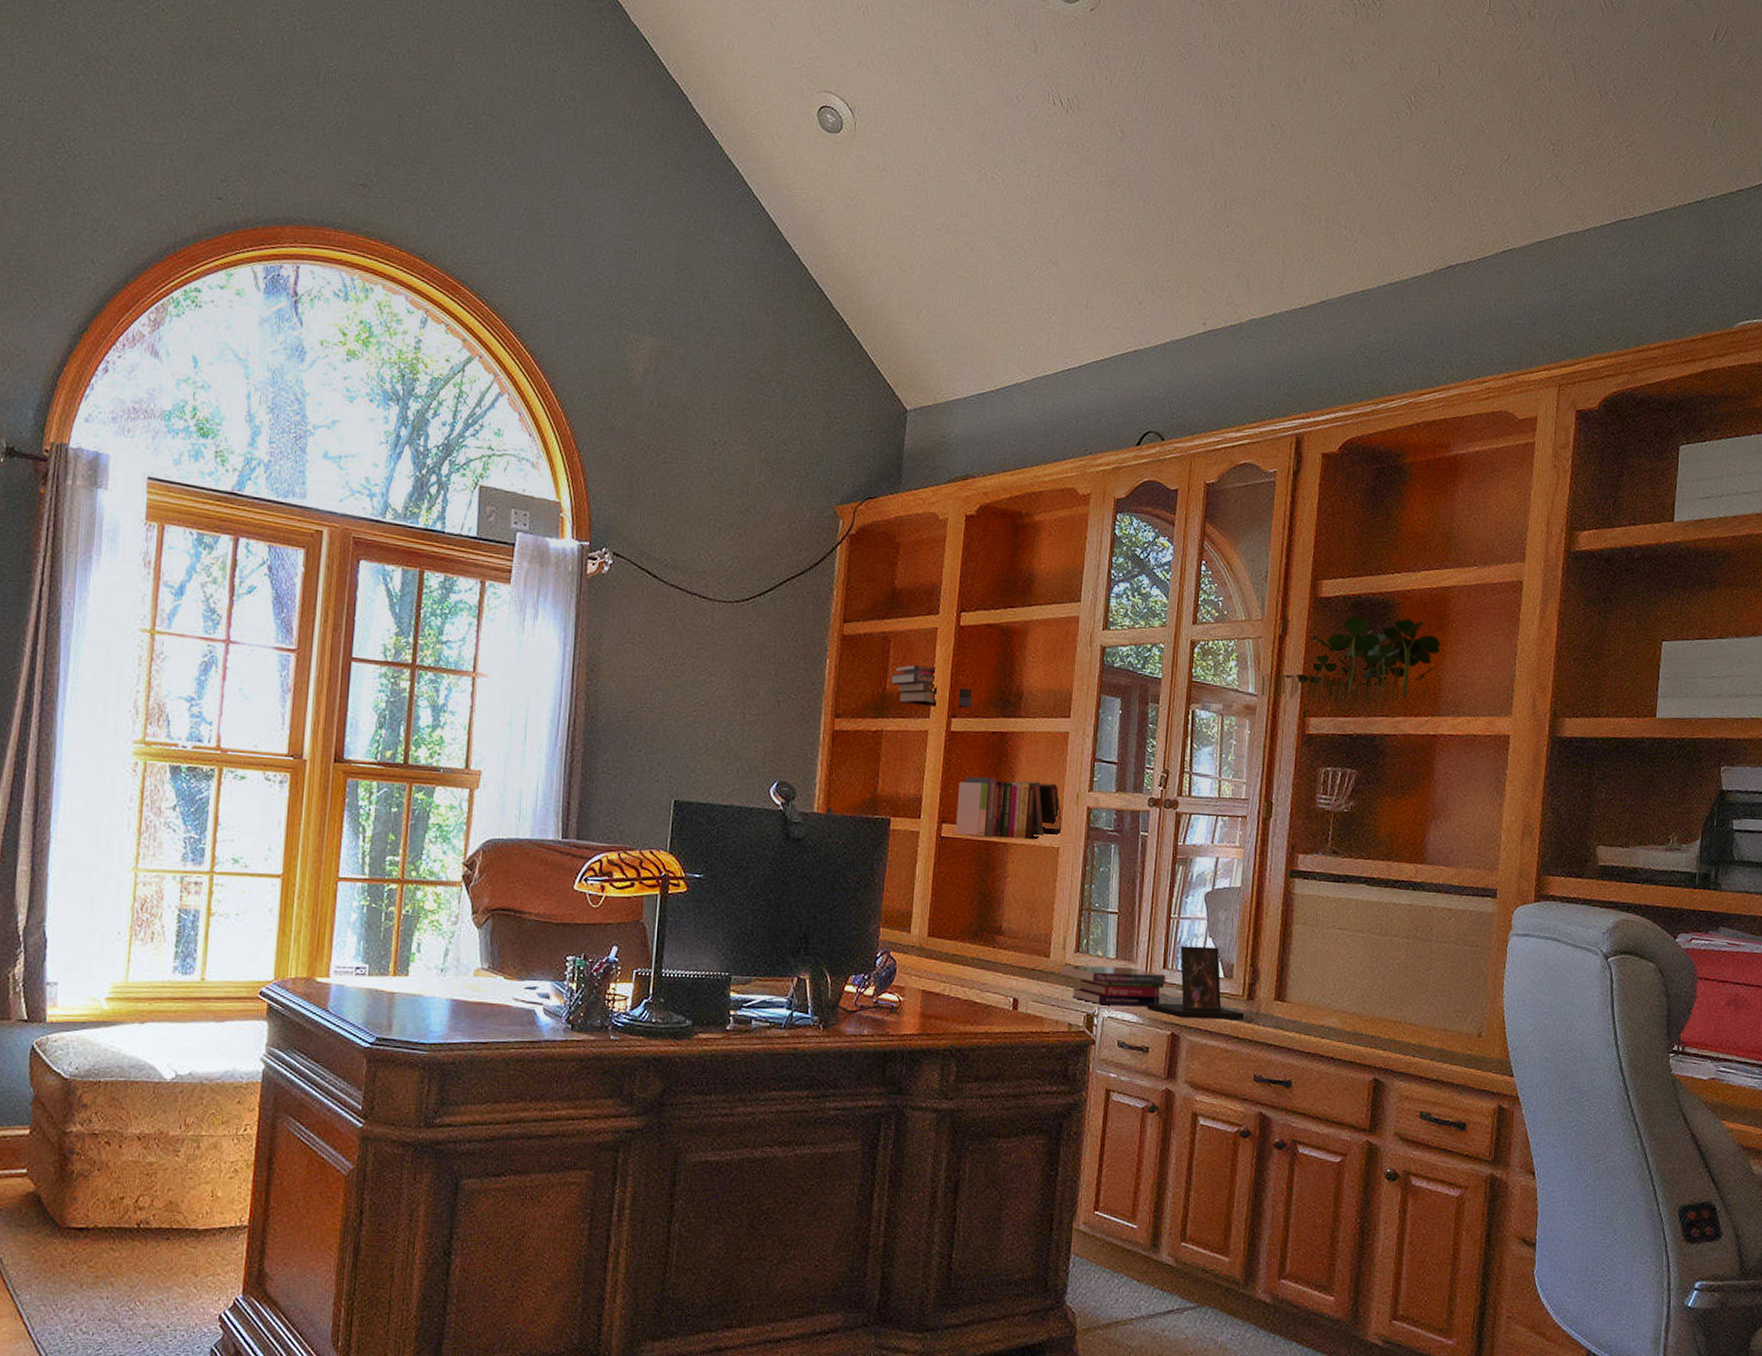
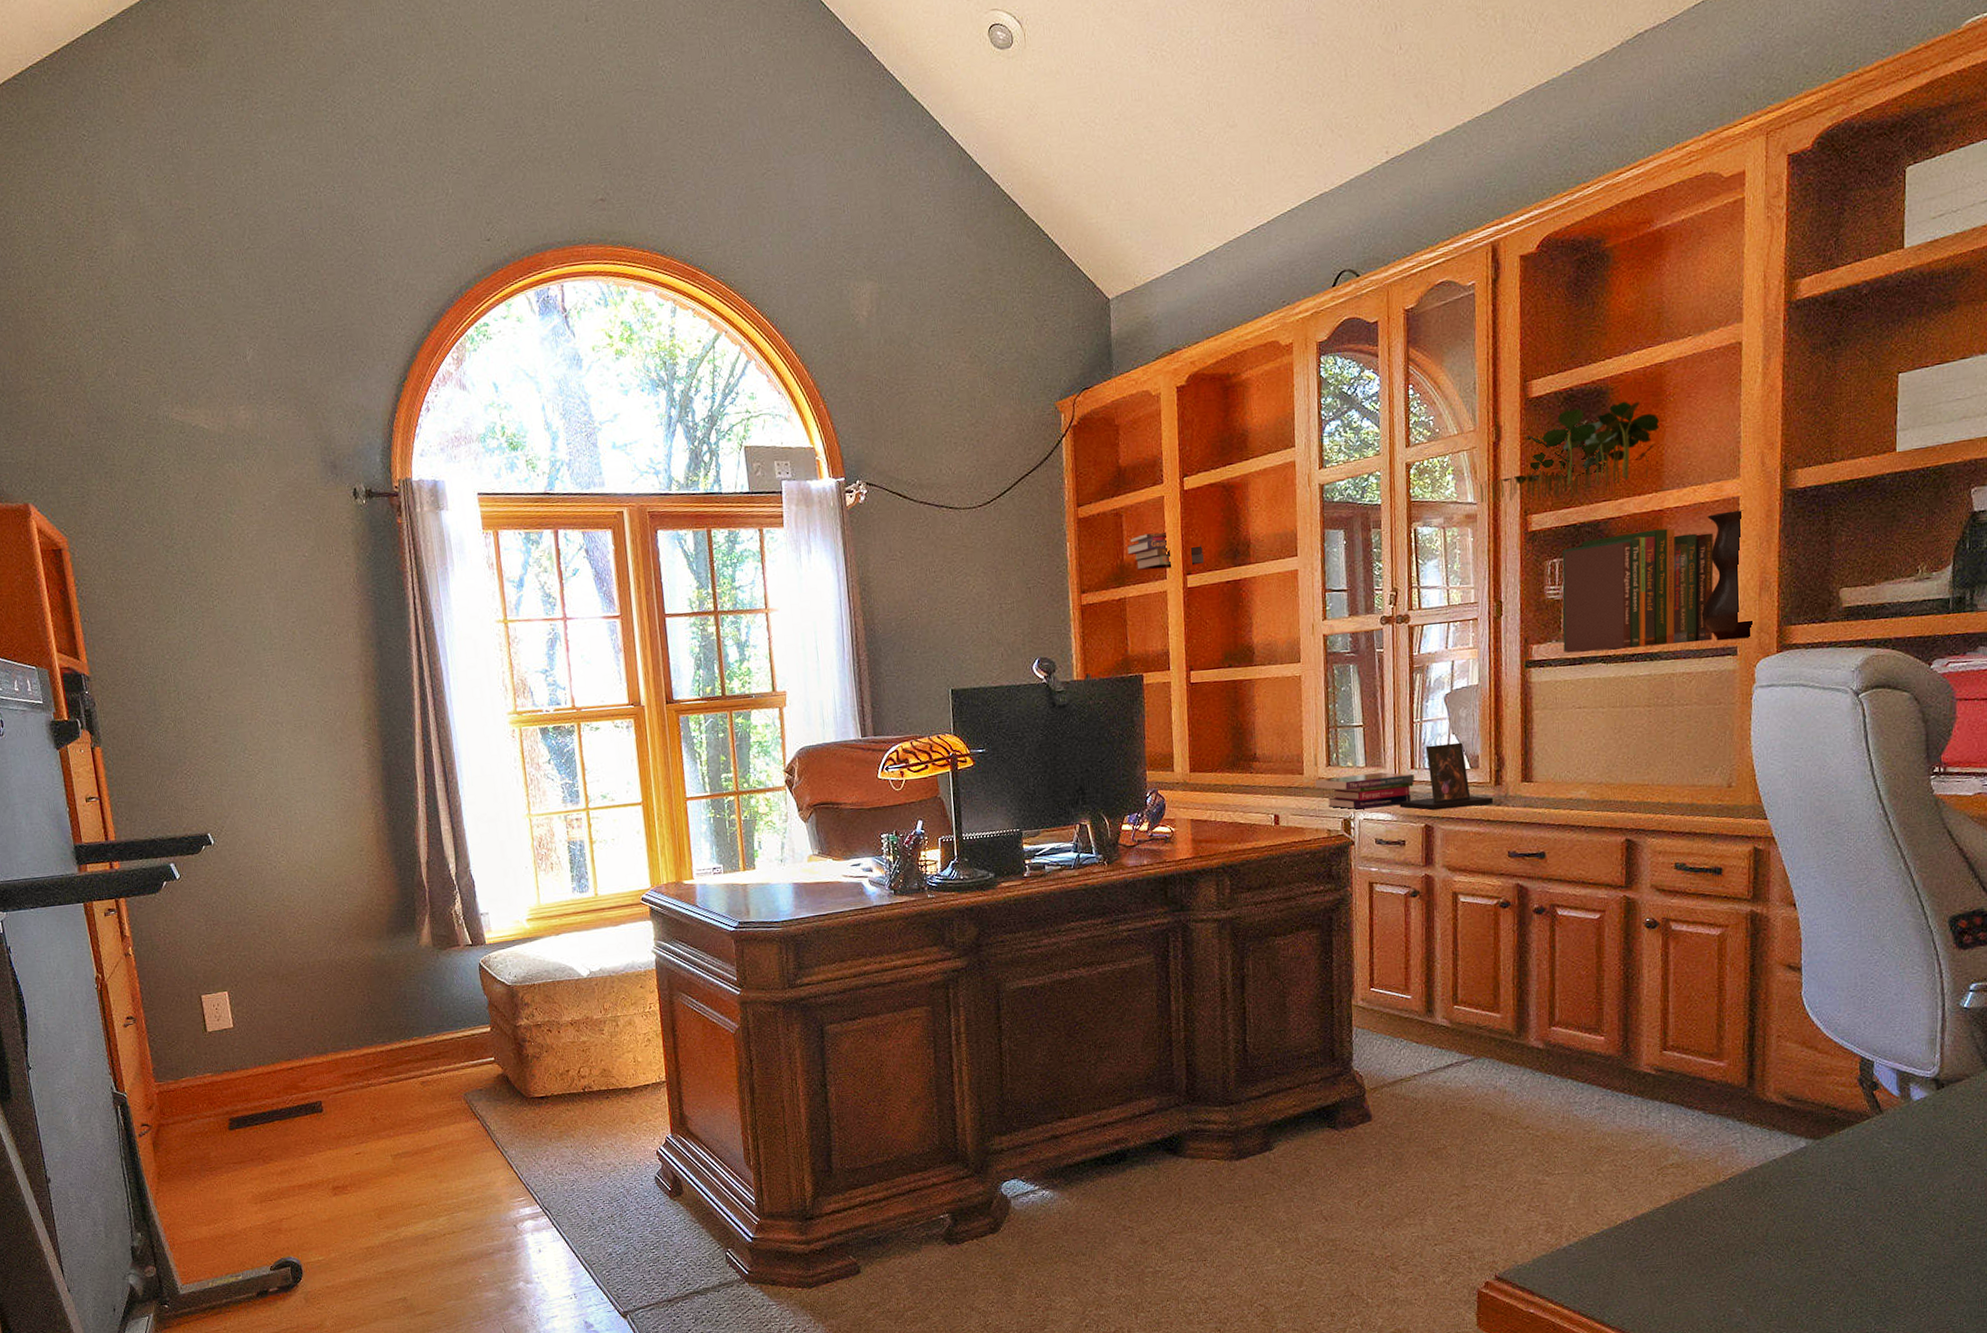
books: present [955,776,1062,840] -> none [1201,619,1302,679]
books: none [1329,753,1482,879] -> present [1562,528,1713,652]
vase: none [1465,748,1513,883] -> present [1701,510,1753,641]

